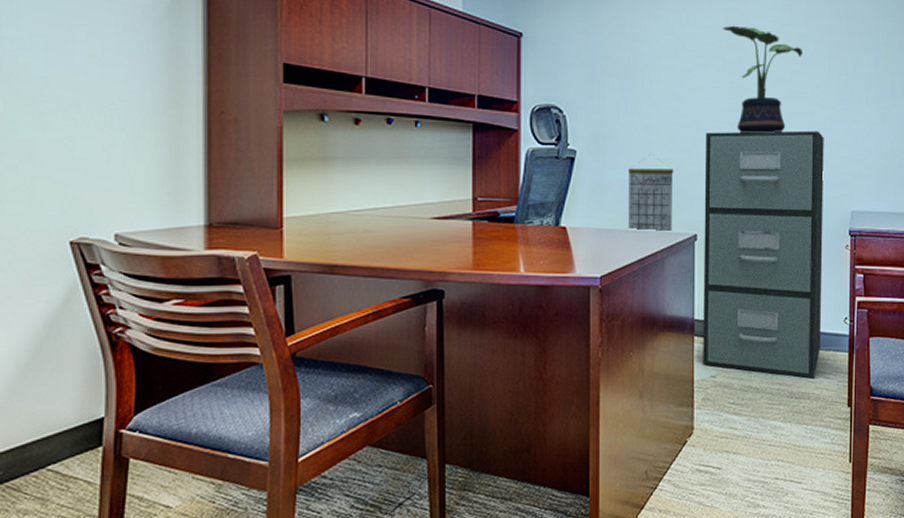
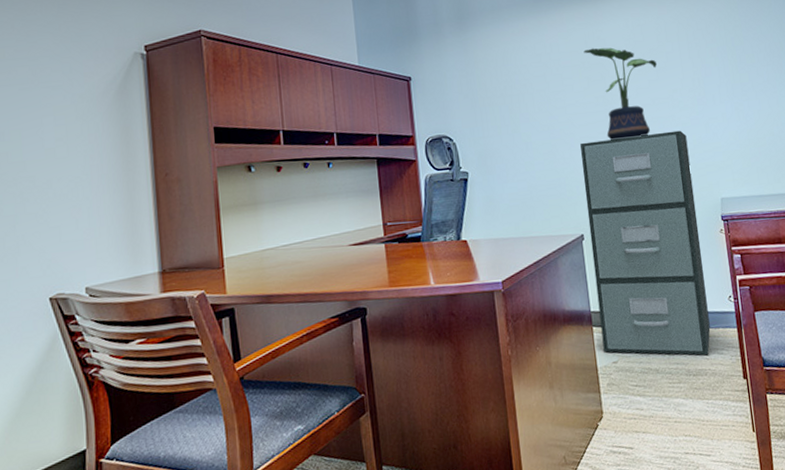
calendar: present [628,155,674,231] -> none [516,168,561,236]

